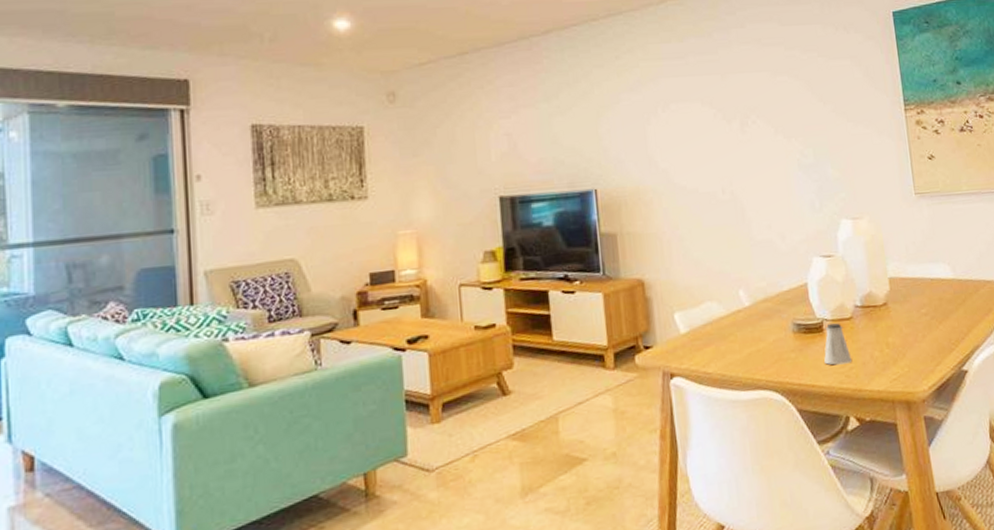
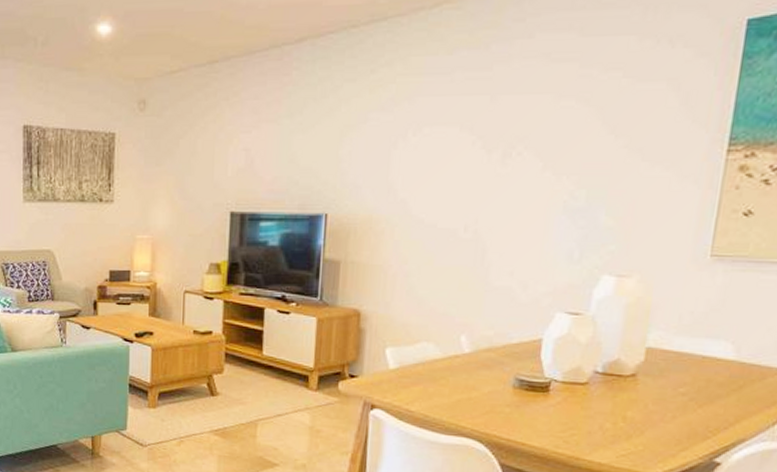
saltshaker: present [824,323,853,366] -> none [543,386,577,430]

